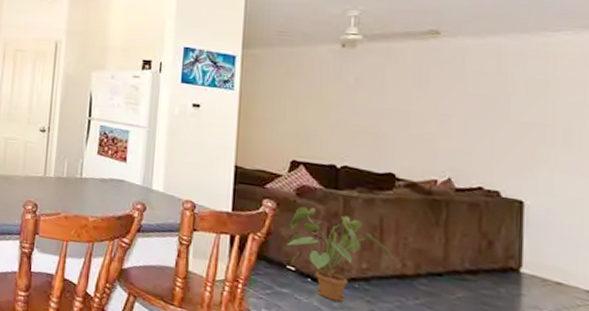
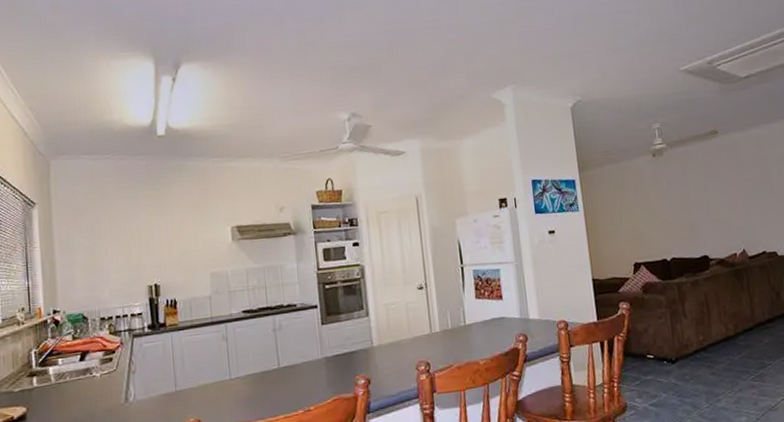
house plant: present [288,206,395,302] -> none [642,299,721,375]

